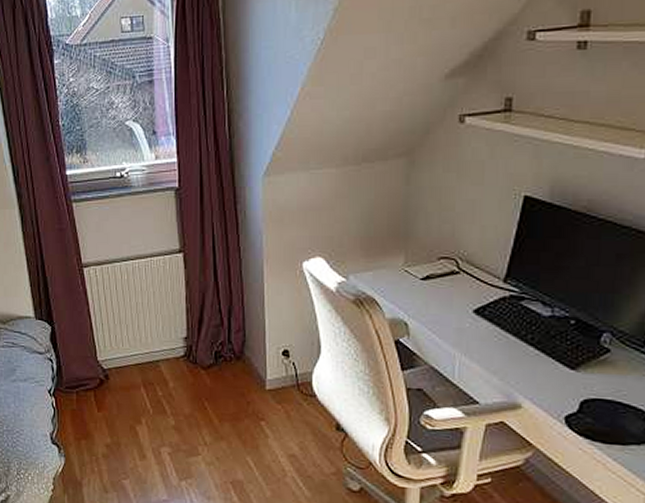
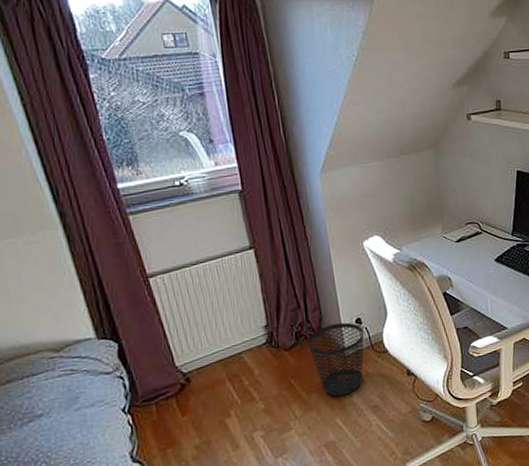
wastebasket: none [226,350,291,434] -> present [307,322,365,396]

